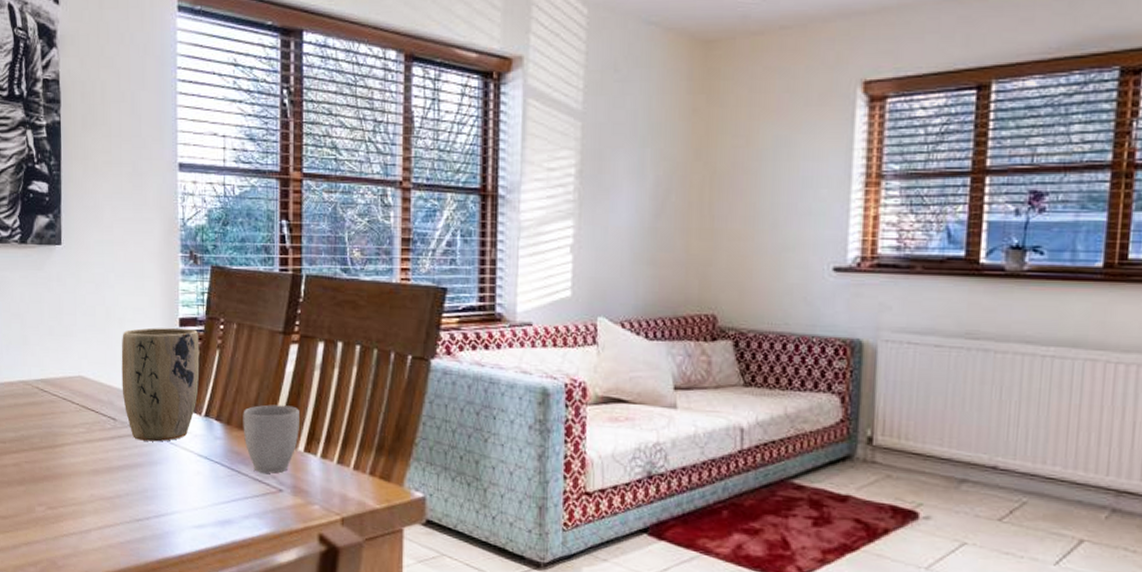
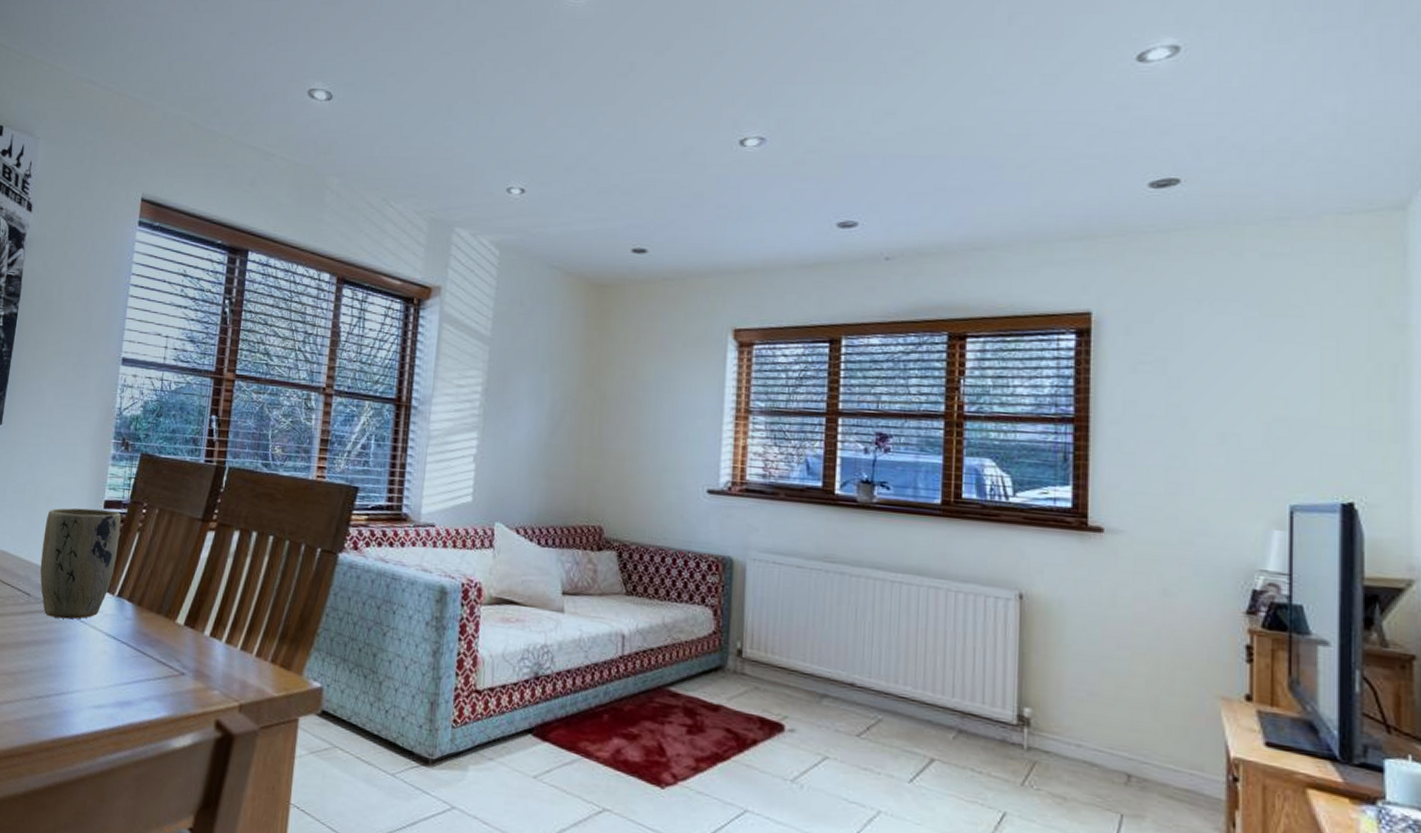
mug: present [243,404,299,474] -> none [153,588,210,657]

